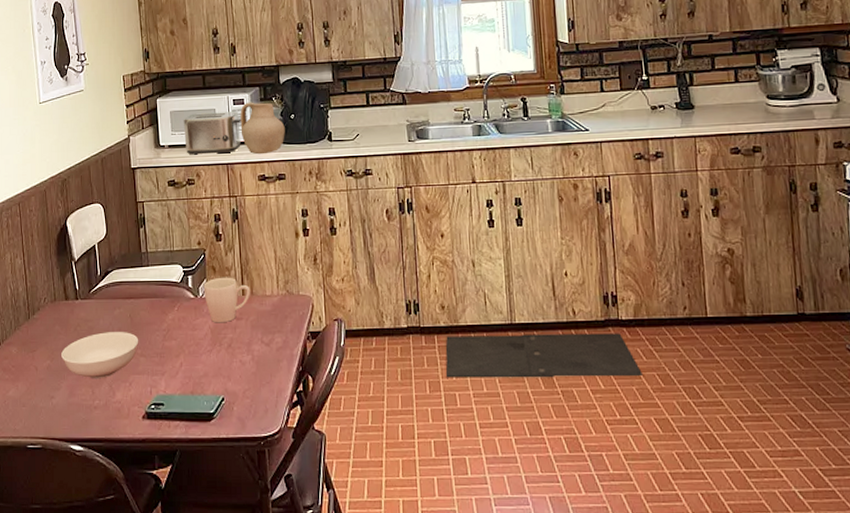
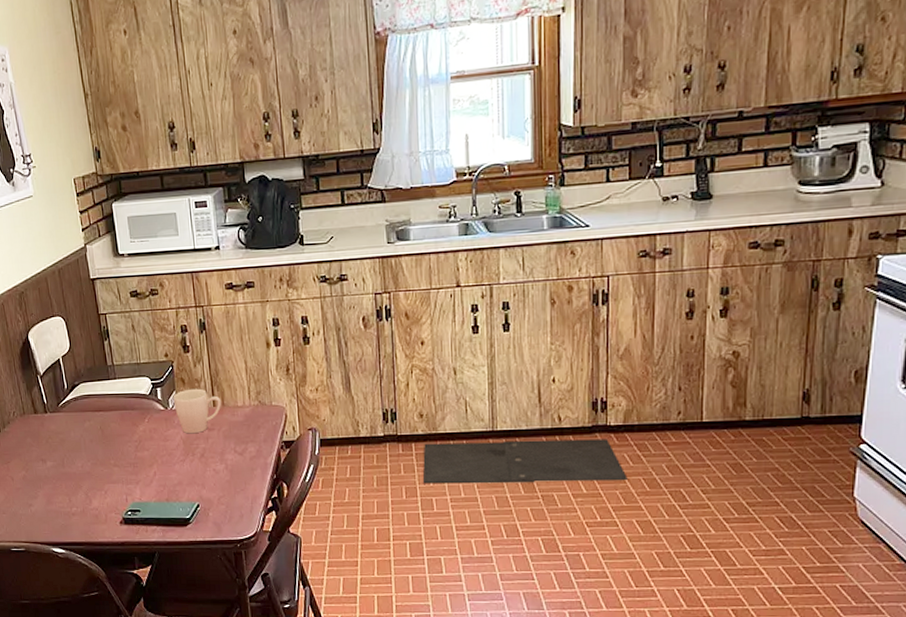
bowl: present [61,332,139,379] -> none [35,443,111,488]
toaster: present [183,111,242,155] -> none [142,215,206,264]
ceramic pitcher: present [240,102,285,155] -> none [203,204,253,262]

